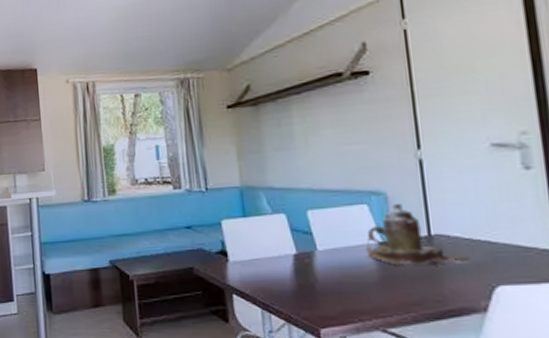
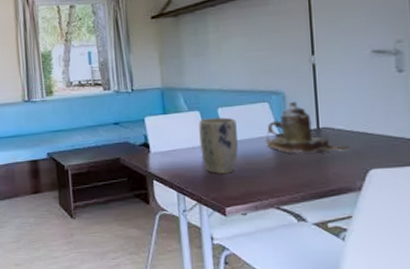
plant pot: none [285,221,333,288] -> present [198,117,238,174]

